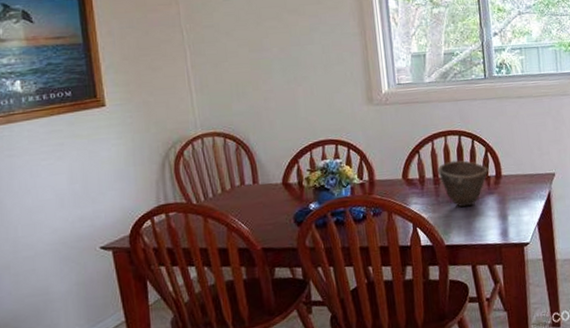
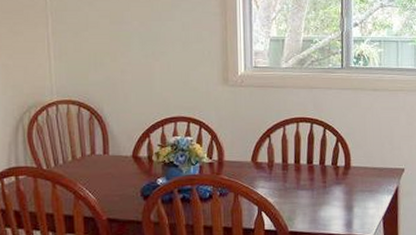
bowl: present [437,160,488,207] -> none [287,147,337,195]

